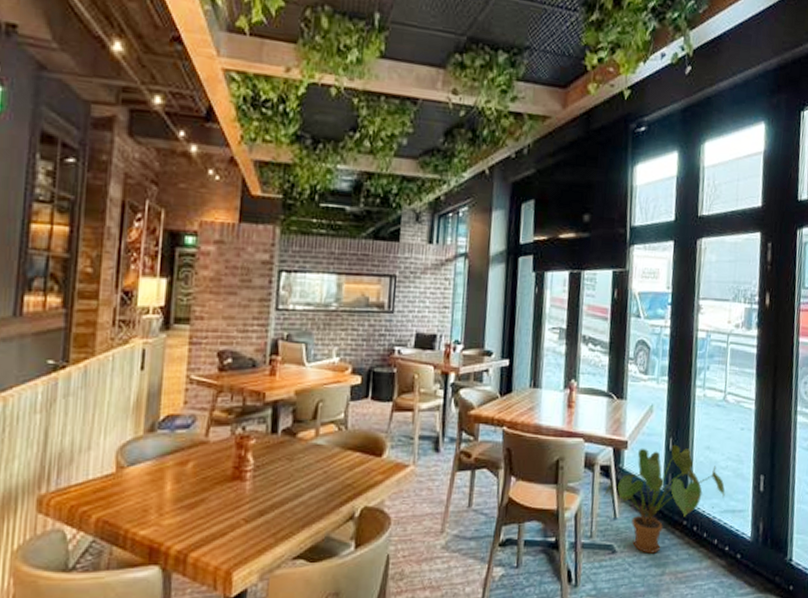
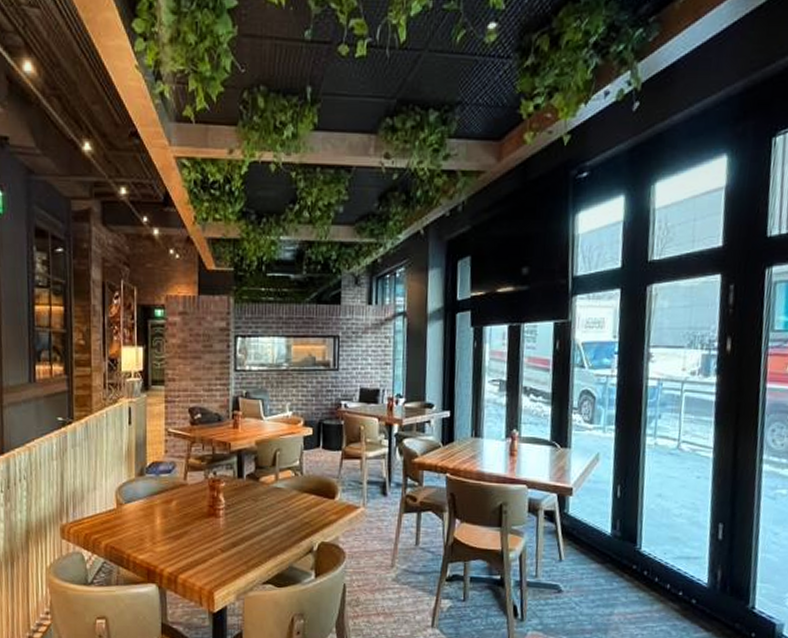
house plant: present [603,444,725,554] -> none [548,491,679,595]

